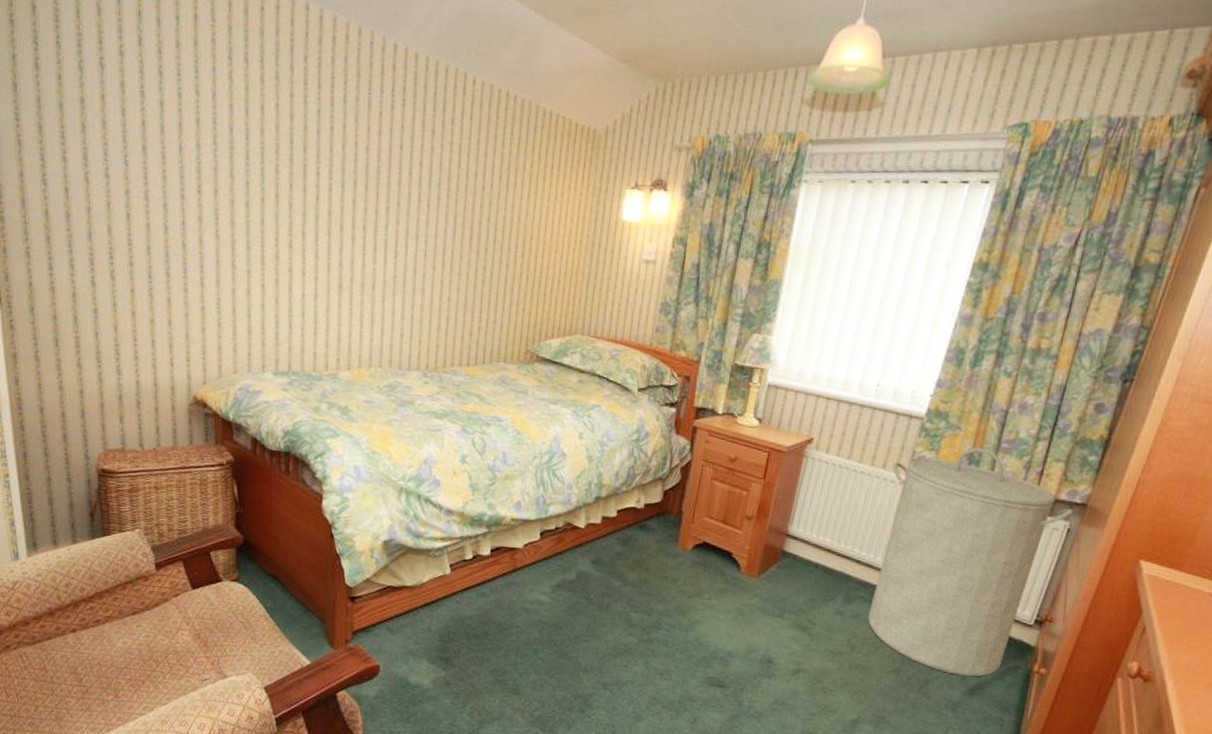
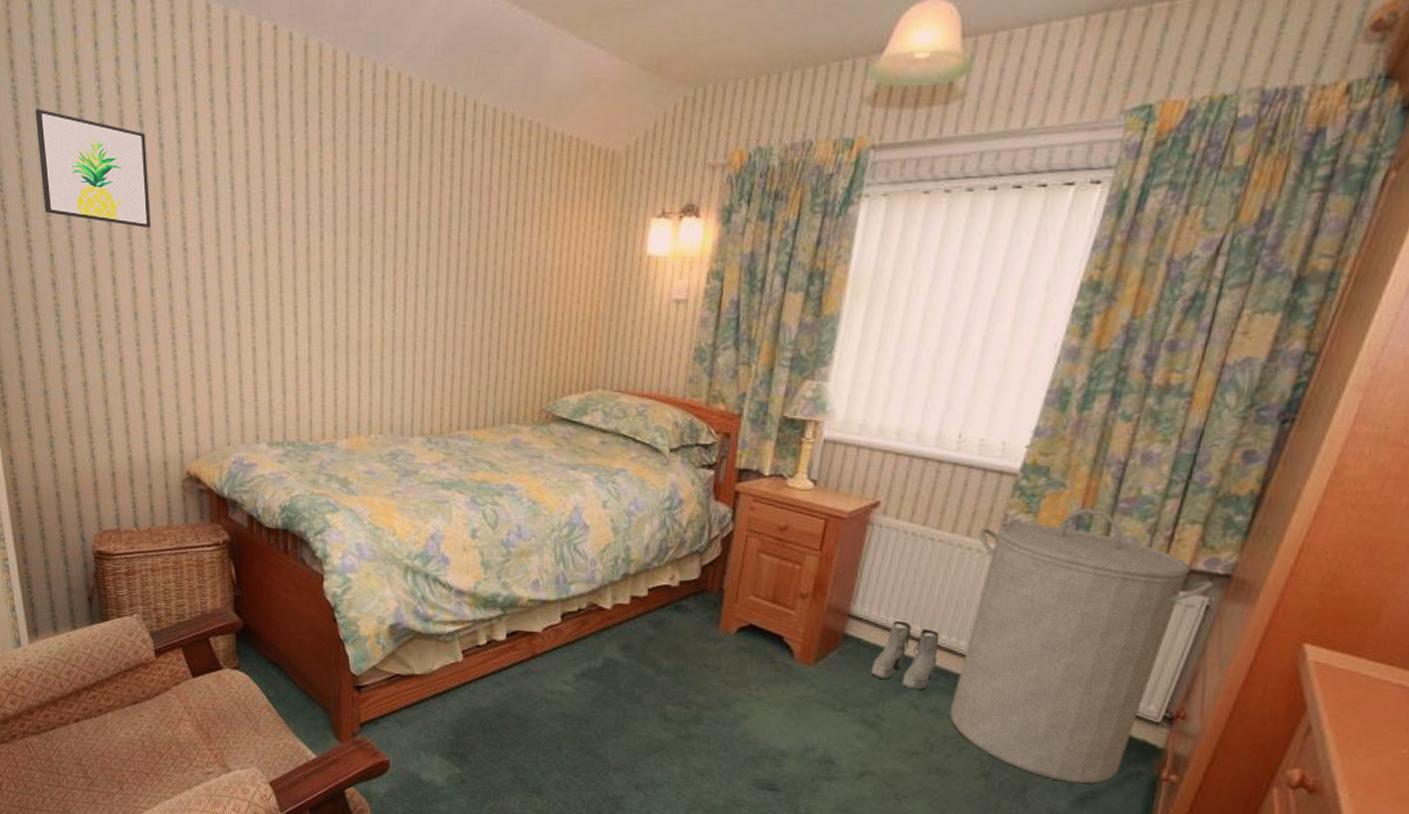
wall art: none [55,52,167,170] -> present [35,108,151,228]
boots: none [804,539,861,599] -> present [870,620,940,691]

